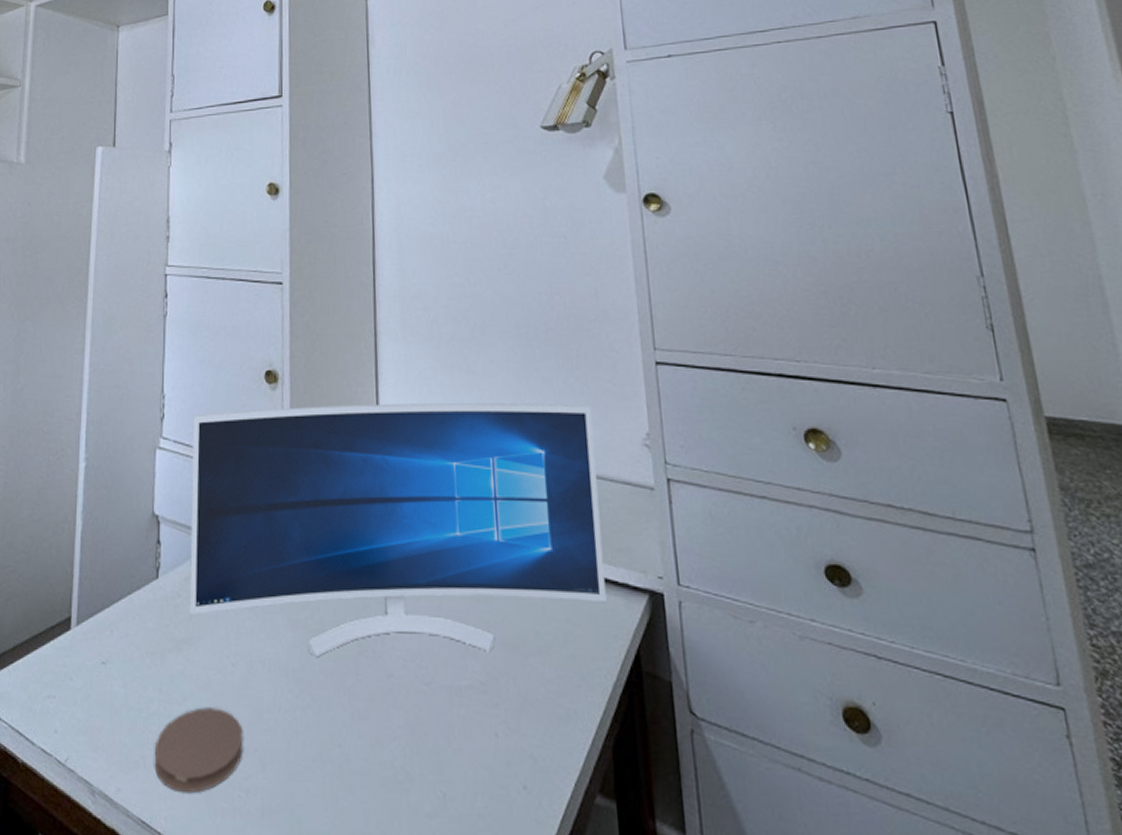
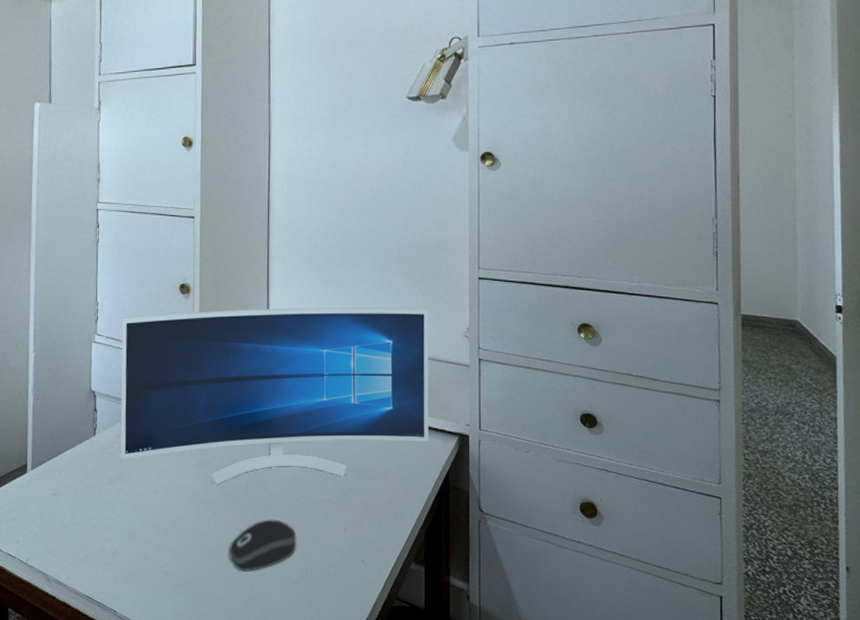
coaster: present [154,707,244,793] -> none [95,521,162,576]
computer mouse: none [334,713,429,795] -> present [229,519,297,571]

